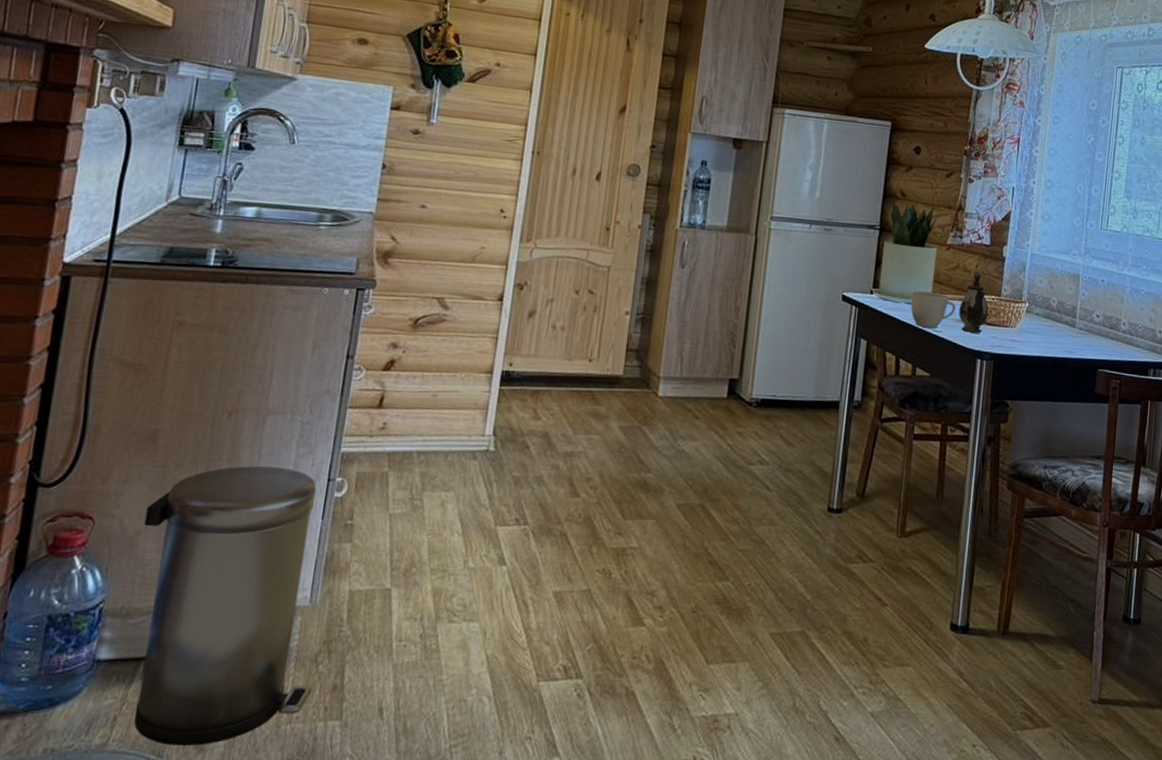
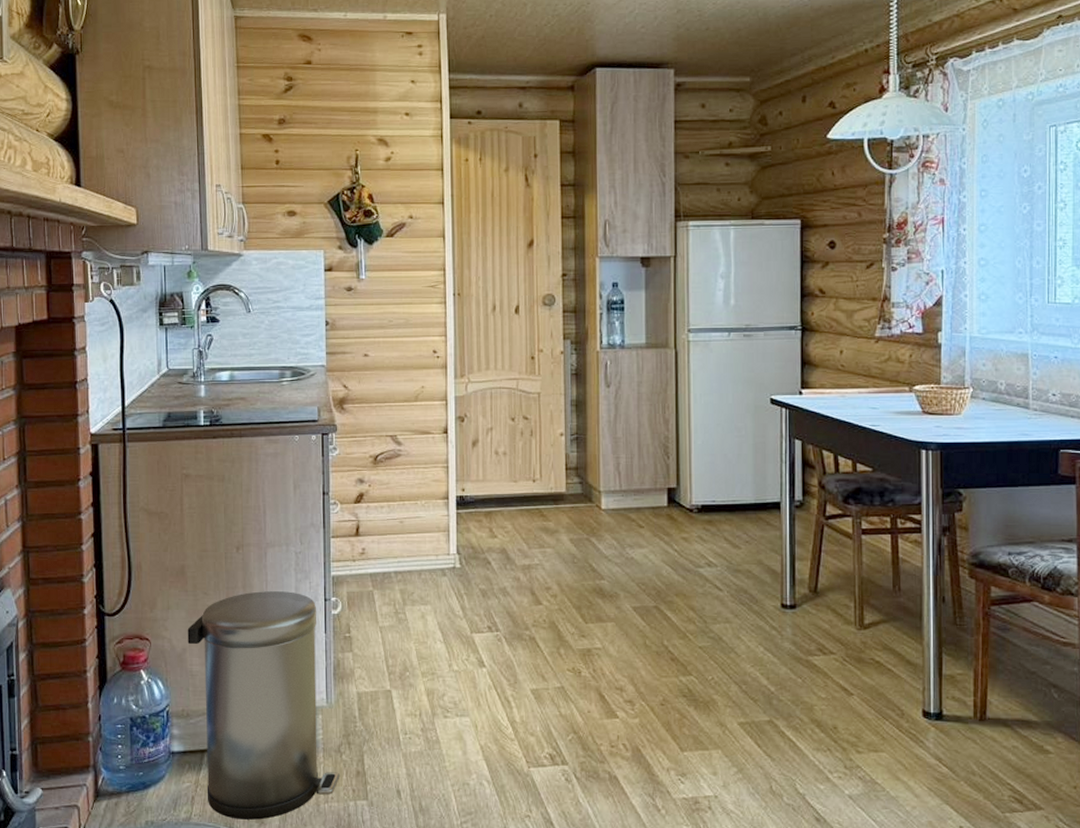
planter: present [872,200,941,304] -> none [801,298,866,401]
cup: present [910,290,956,328] -> none [842,387,892,423]
teapot: present [959,272,989,333] -> none [896,362,929,424]

